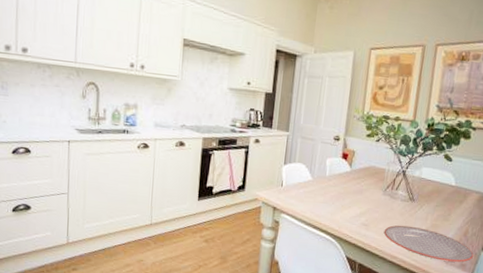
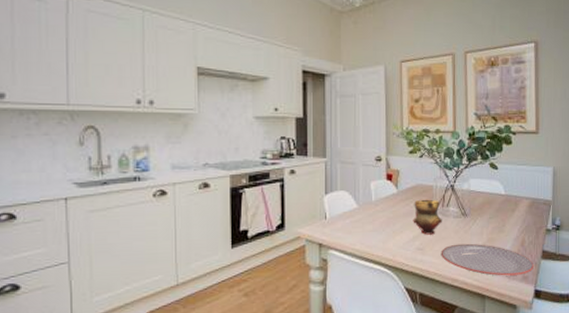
teapot: none [361,180,390,214] -> present [413,199,442,235]

